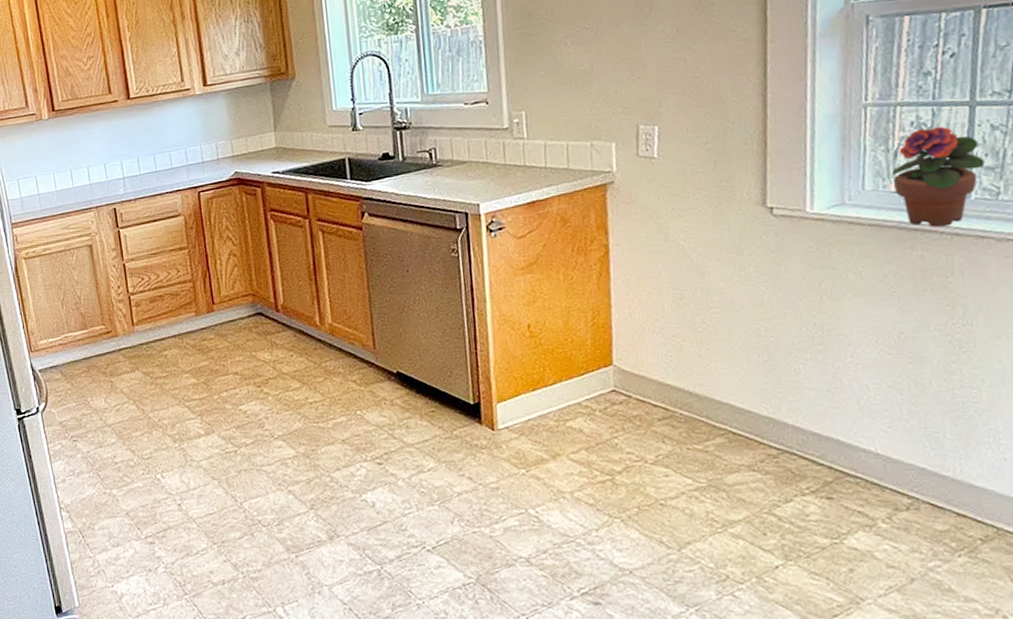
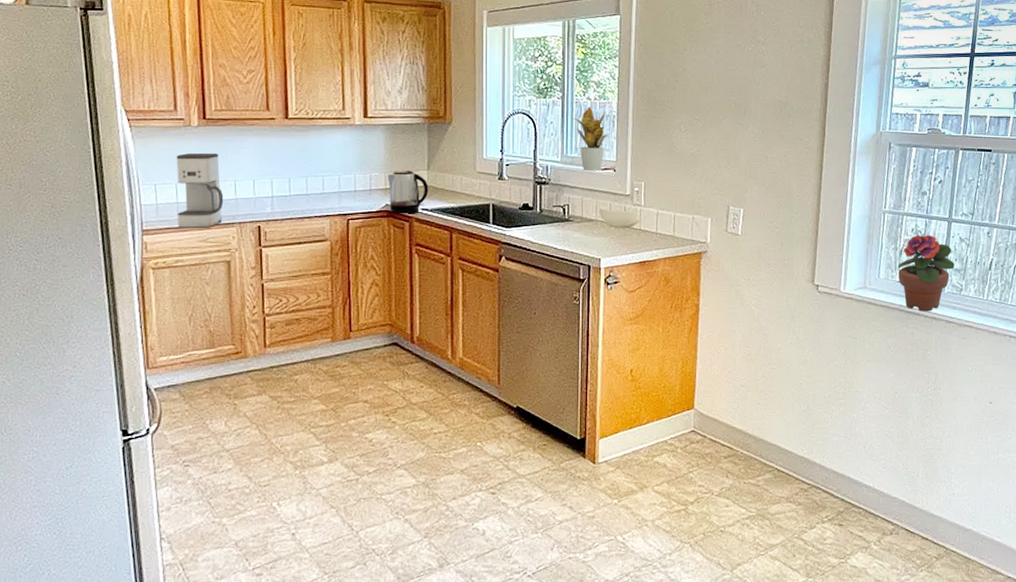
coffee maker: none [33,142,80,219] -> present [176,152,224,229]
kettle: none [233,133,278,181] -> present [387,169,429,214]
potted plant: none [430,35,479,108] -> present [572,107,611,171]
bowl: none [472,143,527,167] -> present [599,205,643,228]

